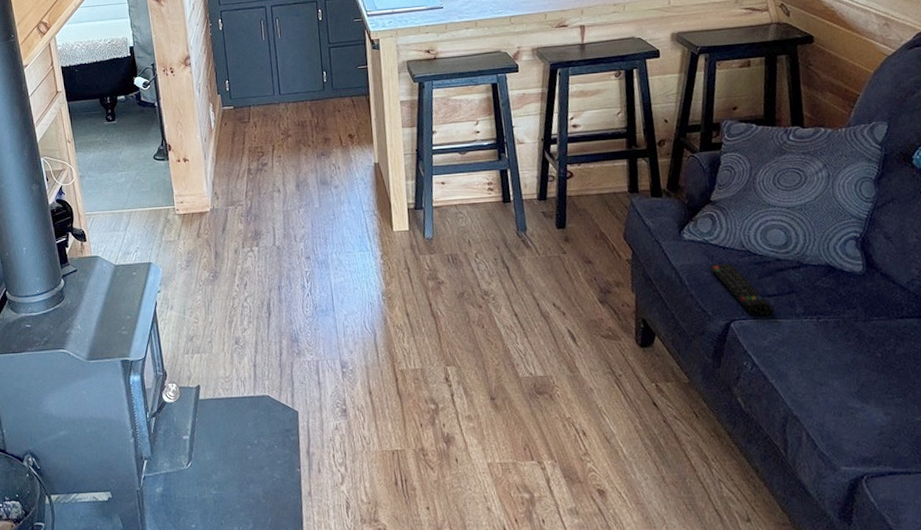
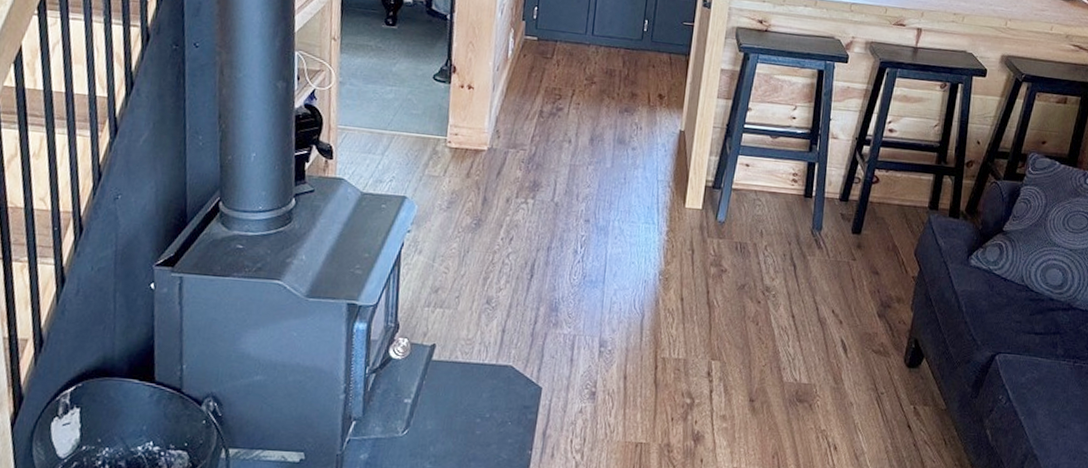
remote control: present [709,263,775,316] -> none [988,294,1038,352]

